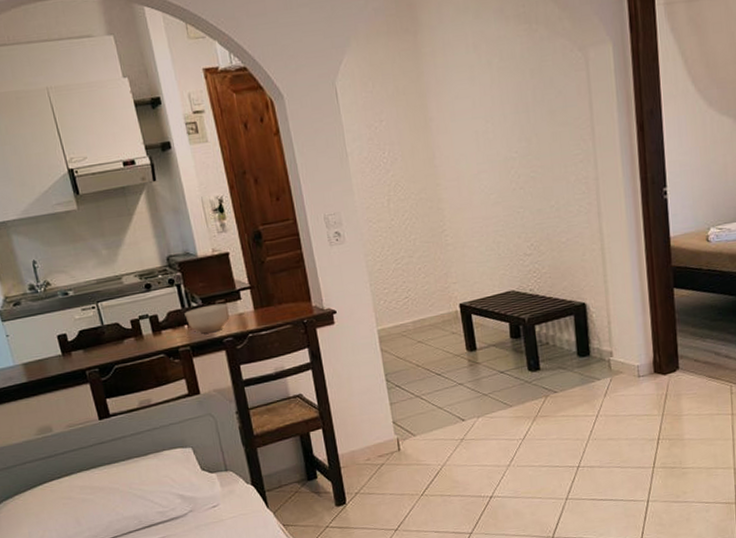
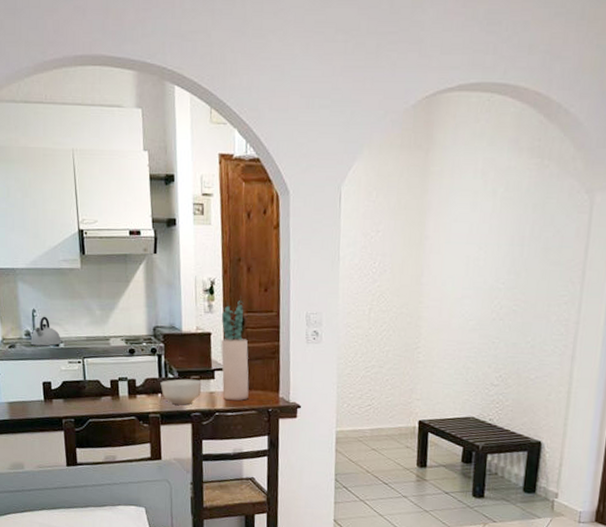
kettle: none [35,265,71,299] -> present [31,316,62,346]
vase: none [236,209,280,320] -> present [221,296,249,401]

